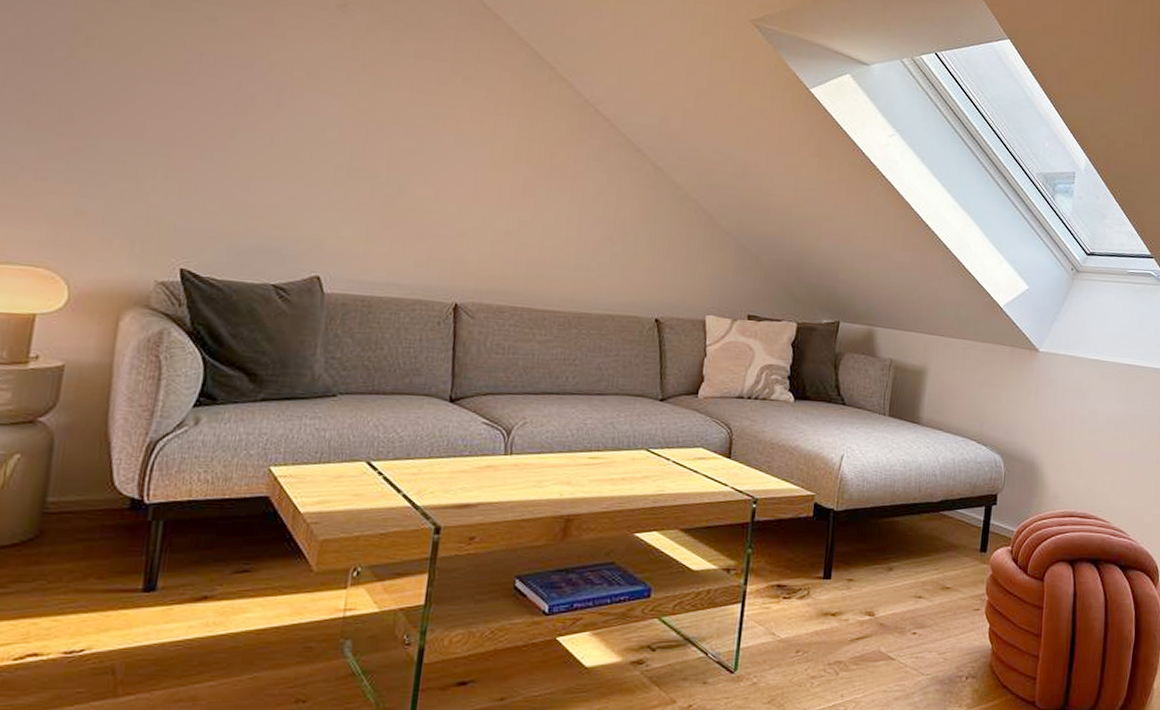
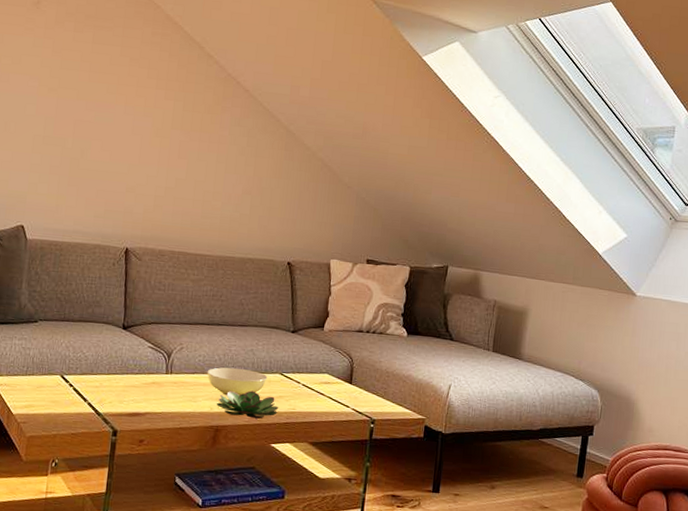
bowl: none [556,445,631,478] -> present [207,367,268,396]
succulent plant: none [567,471,645,504] -> present [216,390,279,419]

